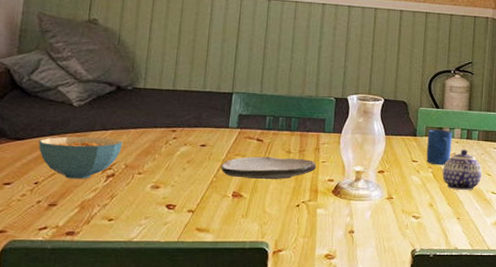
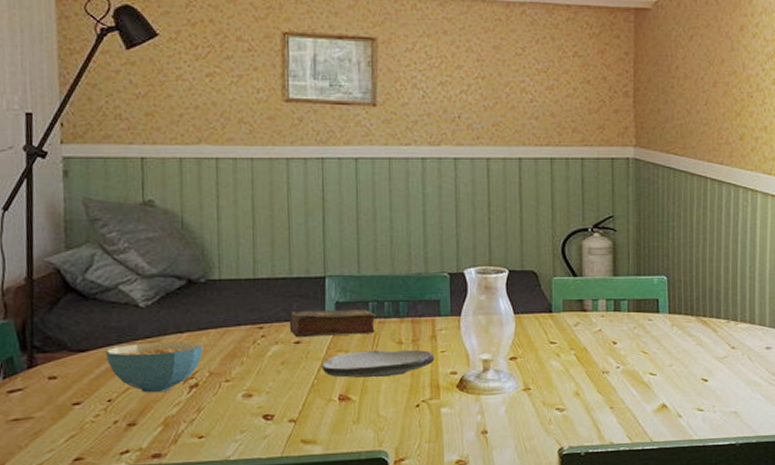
book: none [198,119,272,143] -> present [289,309,376,338]
mug: present [426,129,453,166] -> none [566,302,597,346]
teapot: present [442,149,482,191] -> none [588,324,636,374]

